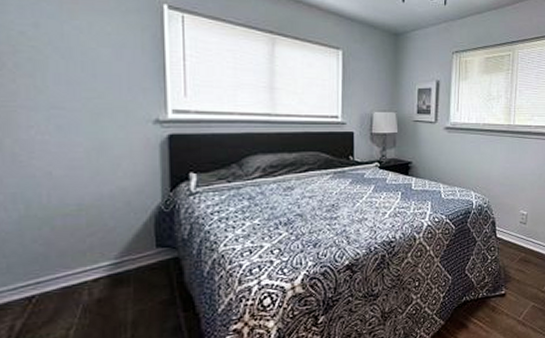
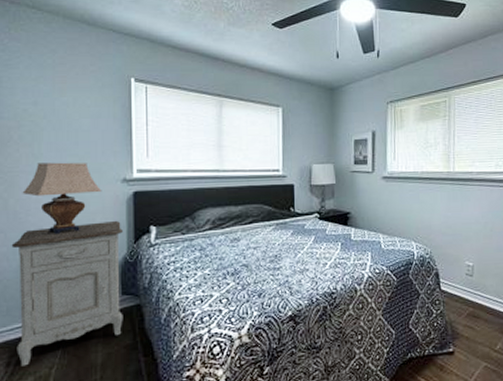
nightstand: none [10,165,158,329] -> present [11,220,123,366]
table lamp: none [22,97,129,182] -> present [22,162,102,235]

